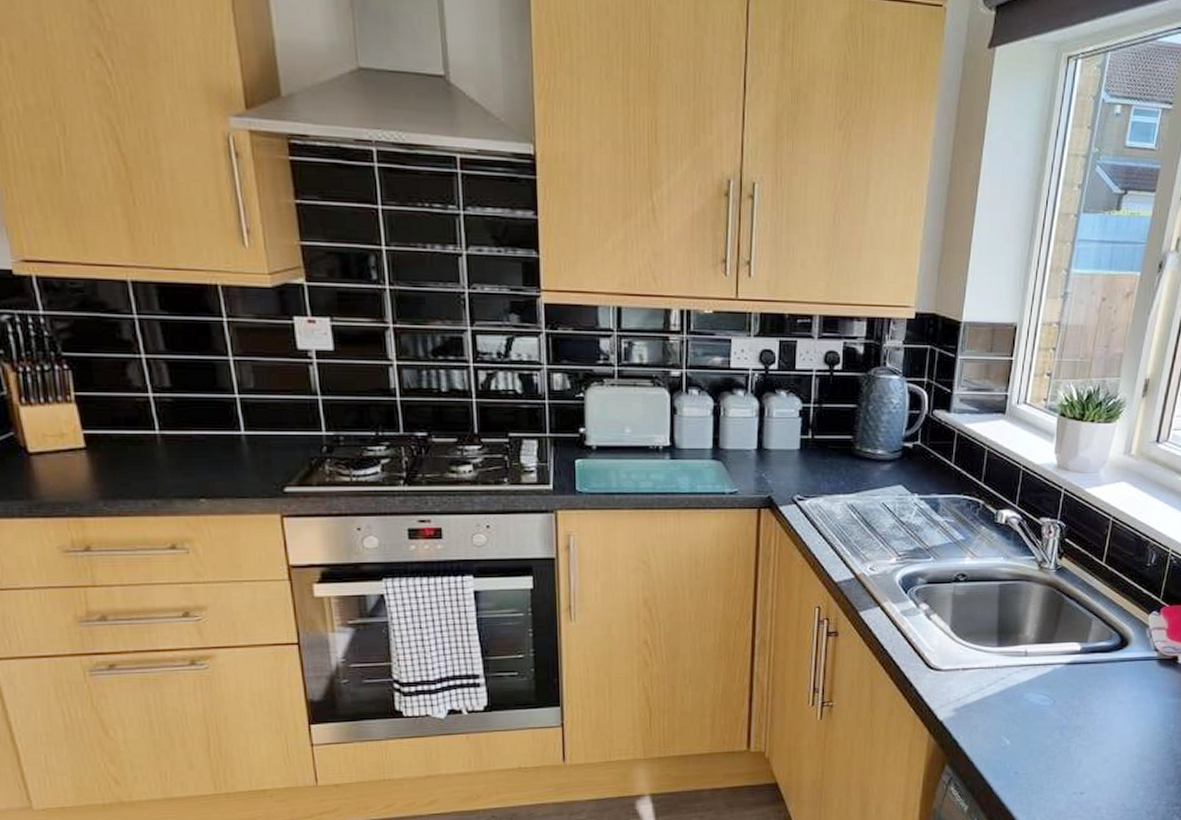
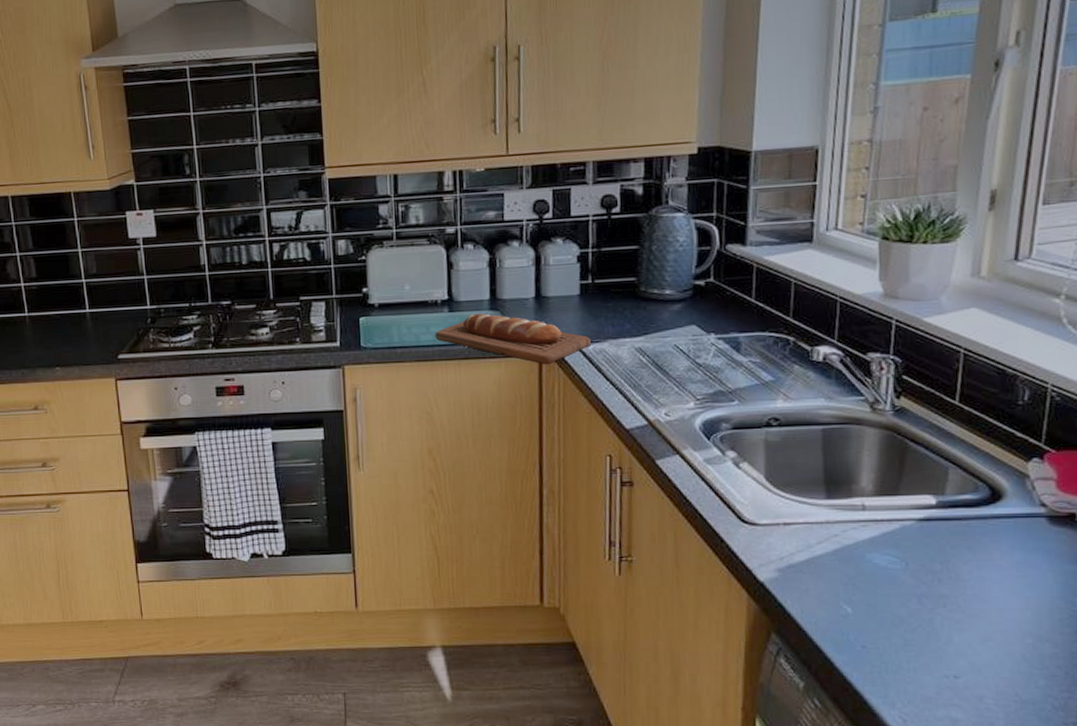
bread loaf: none [655,462,807,518] -> present [435,313,591,365]

